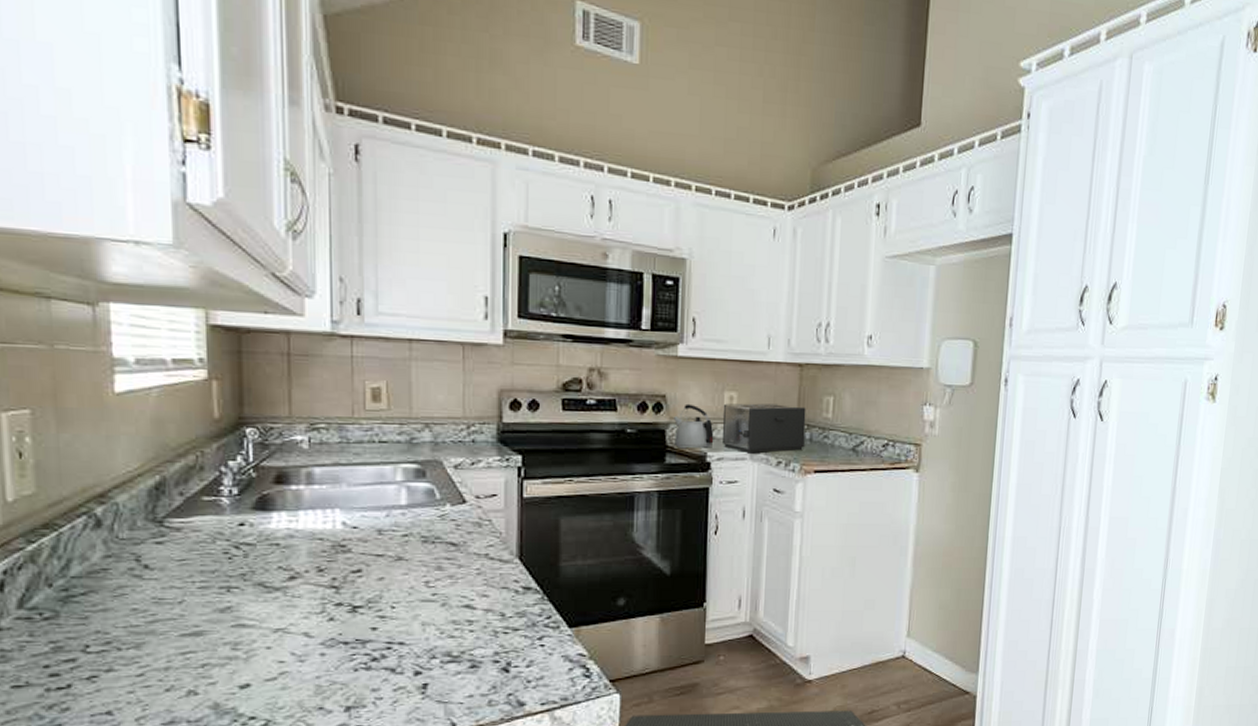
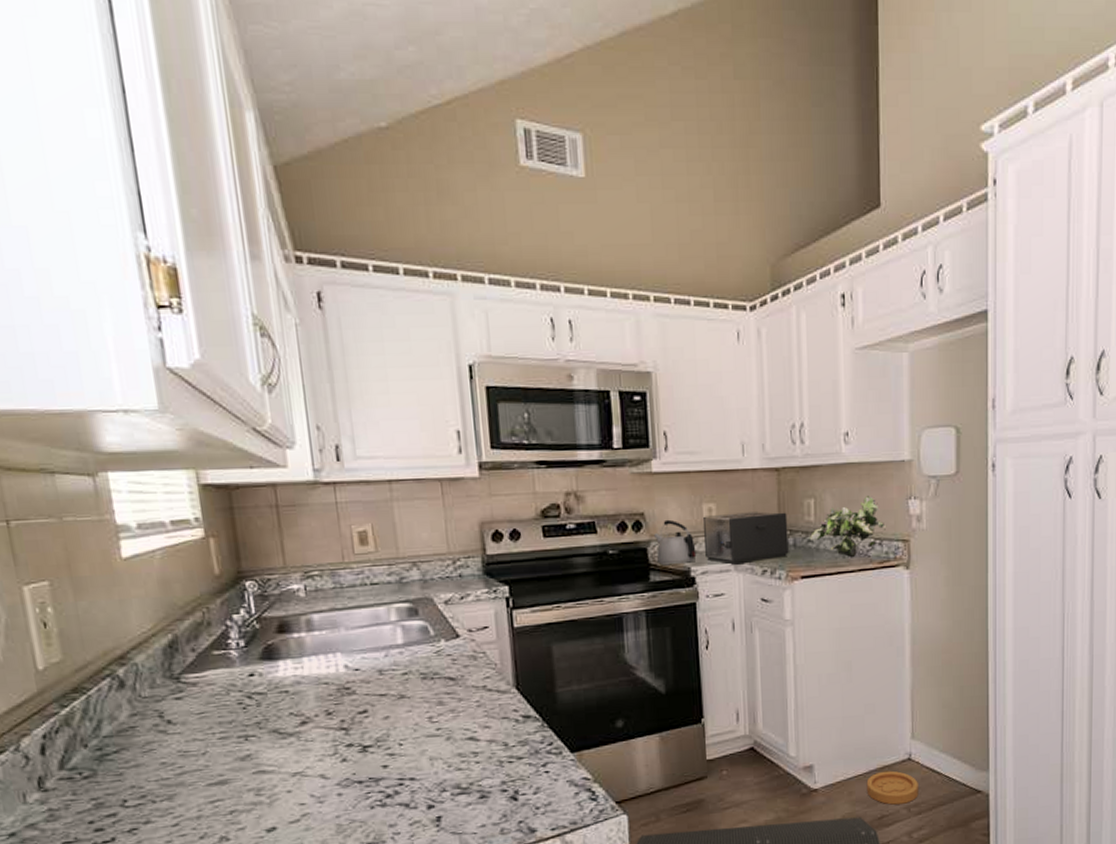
plant: none [825,398,901,457] -> present [809,496,887,558]
pet bowl: none [859,667,910,700] -> present [866,770,919,805]

